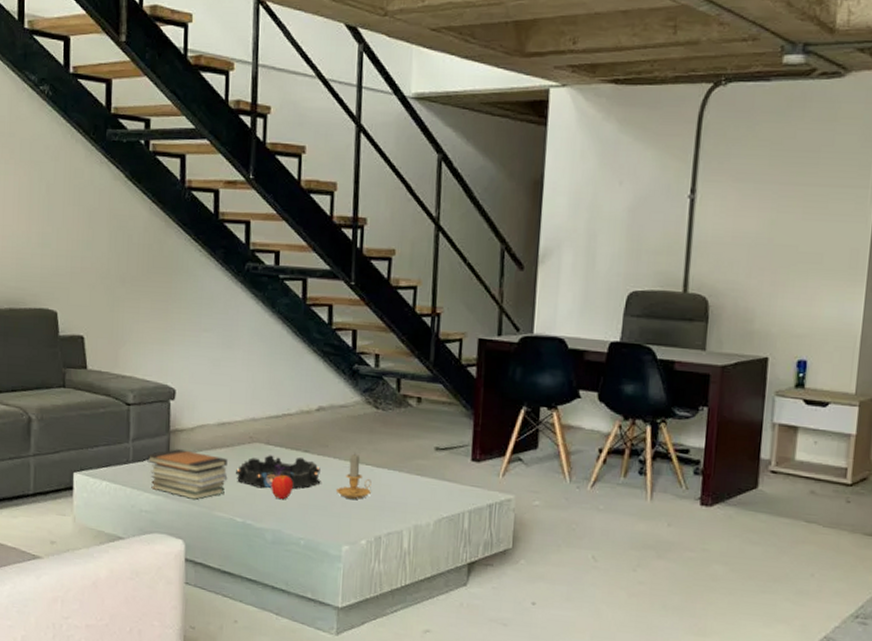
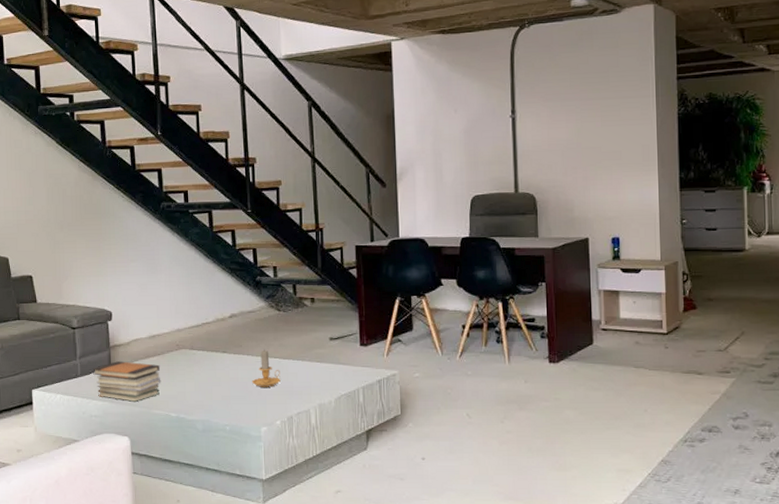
decorative bowl: present [236,455,321,489] -> none [168,358,239,387]
apple: present [271,474,294,500] -> none [198,373,217,394]

